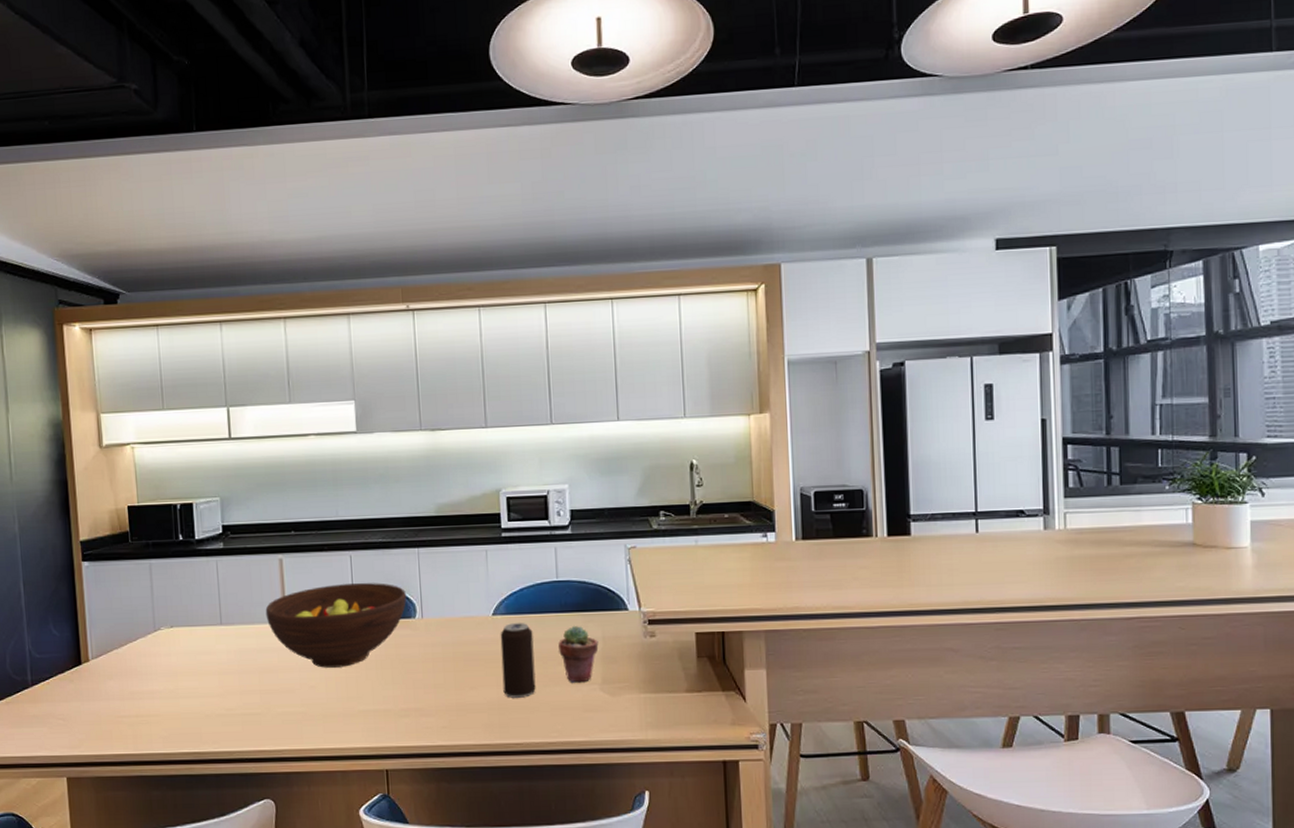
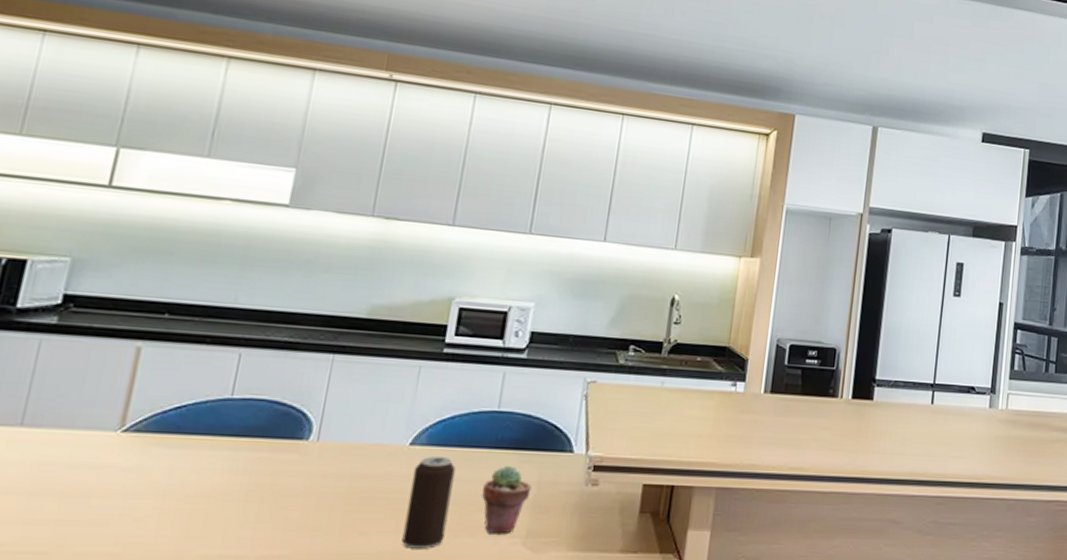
fruit bowl: present [265,583,406,668] -> none [94,387,304,496]

